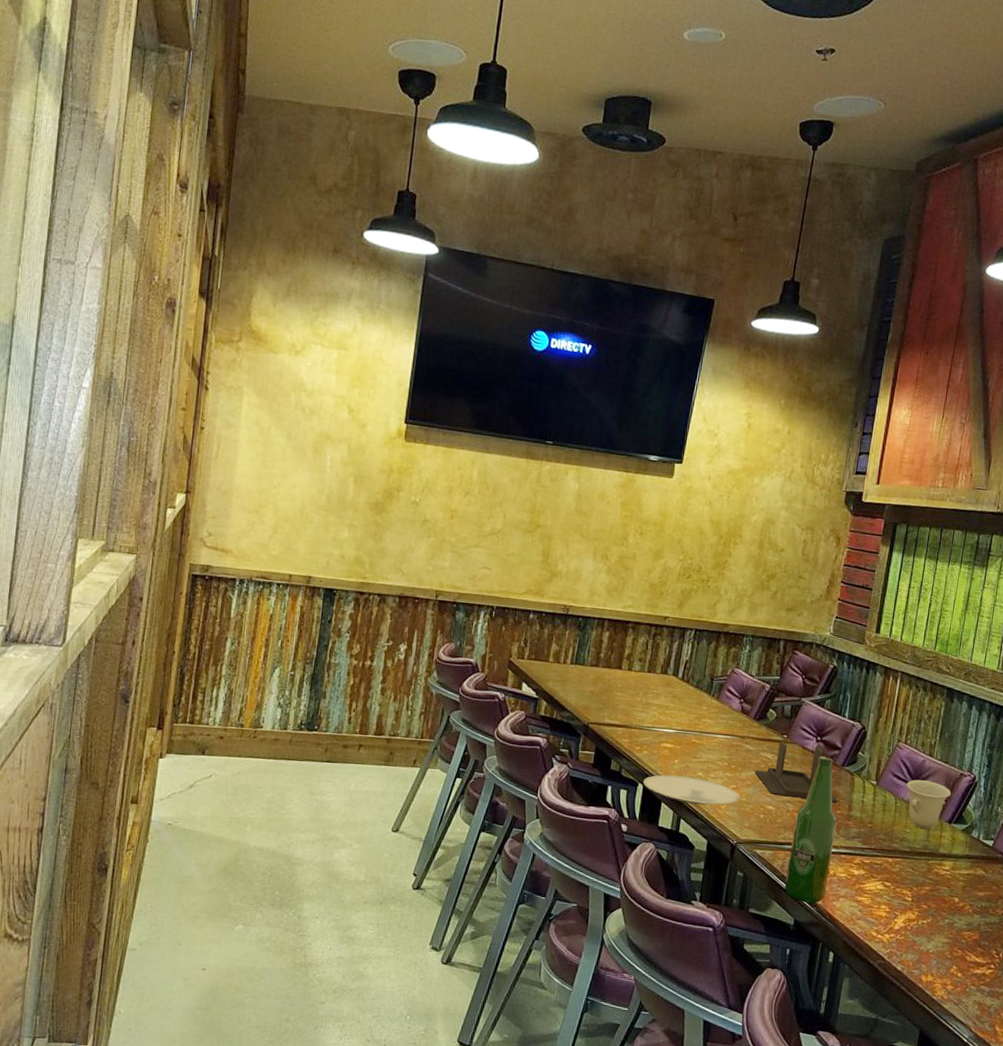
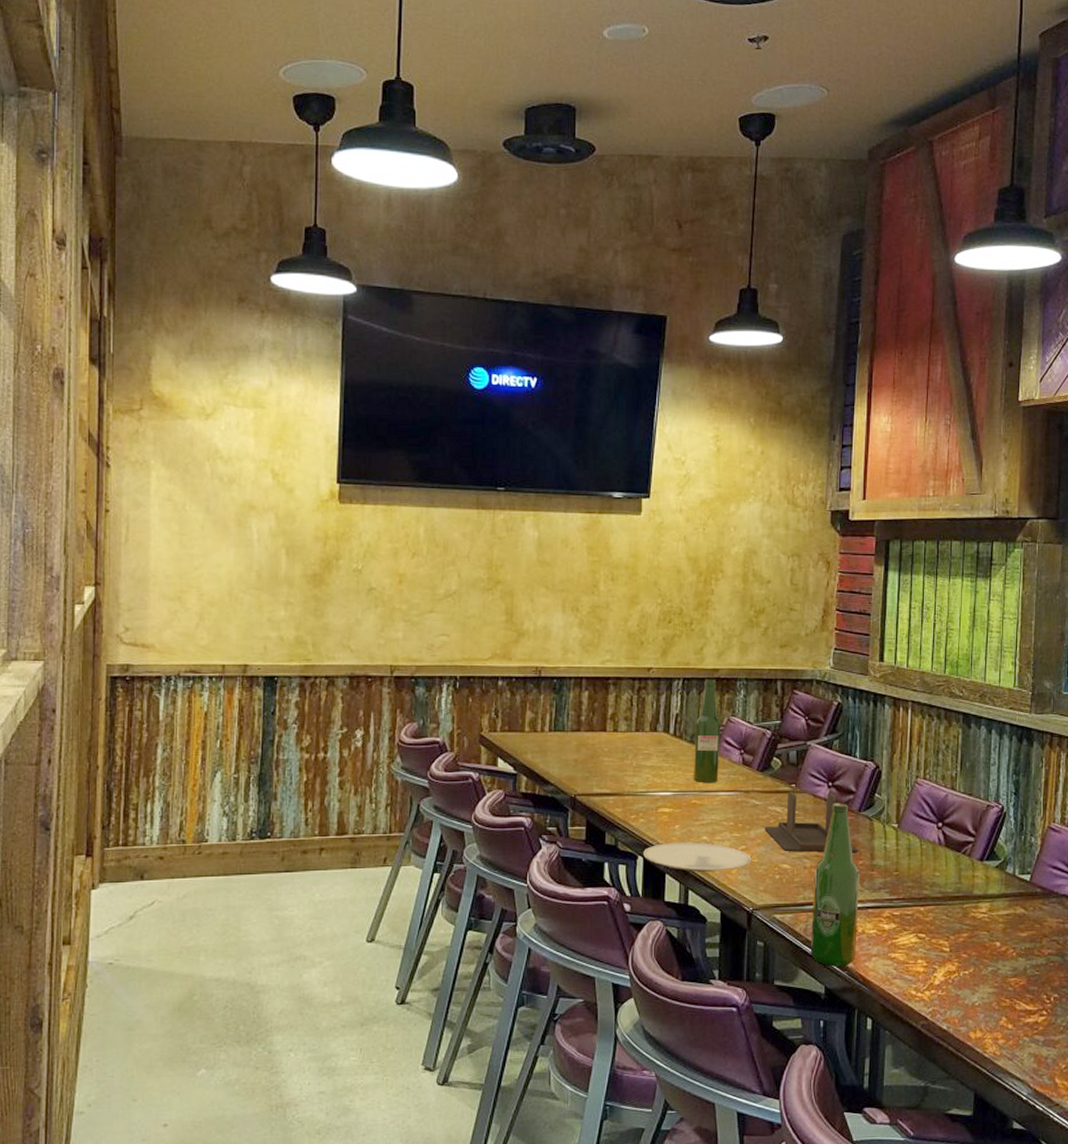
beer bottle: none [695,632,725,725] -> present [693,679,720,782]
cup: present [906,779,951,830] -> none [930,817,979,871]

